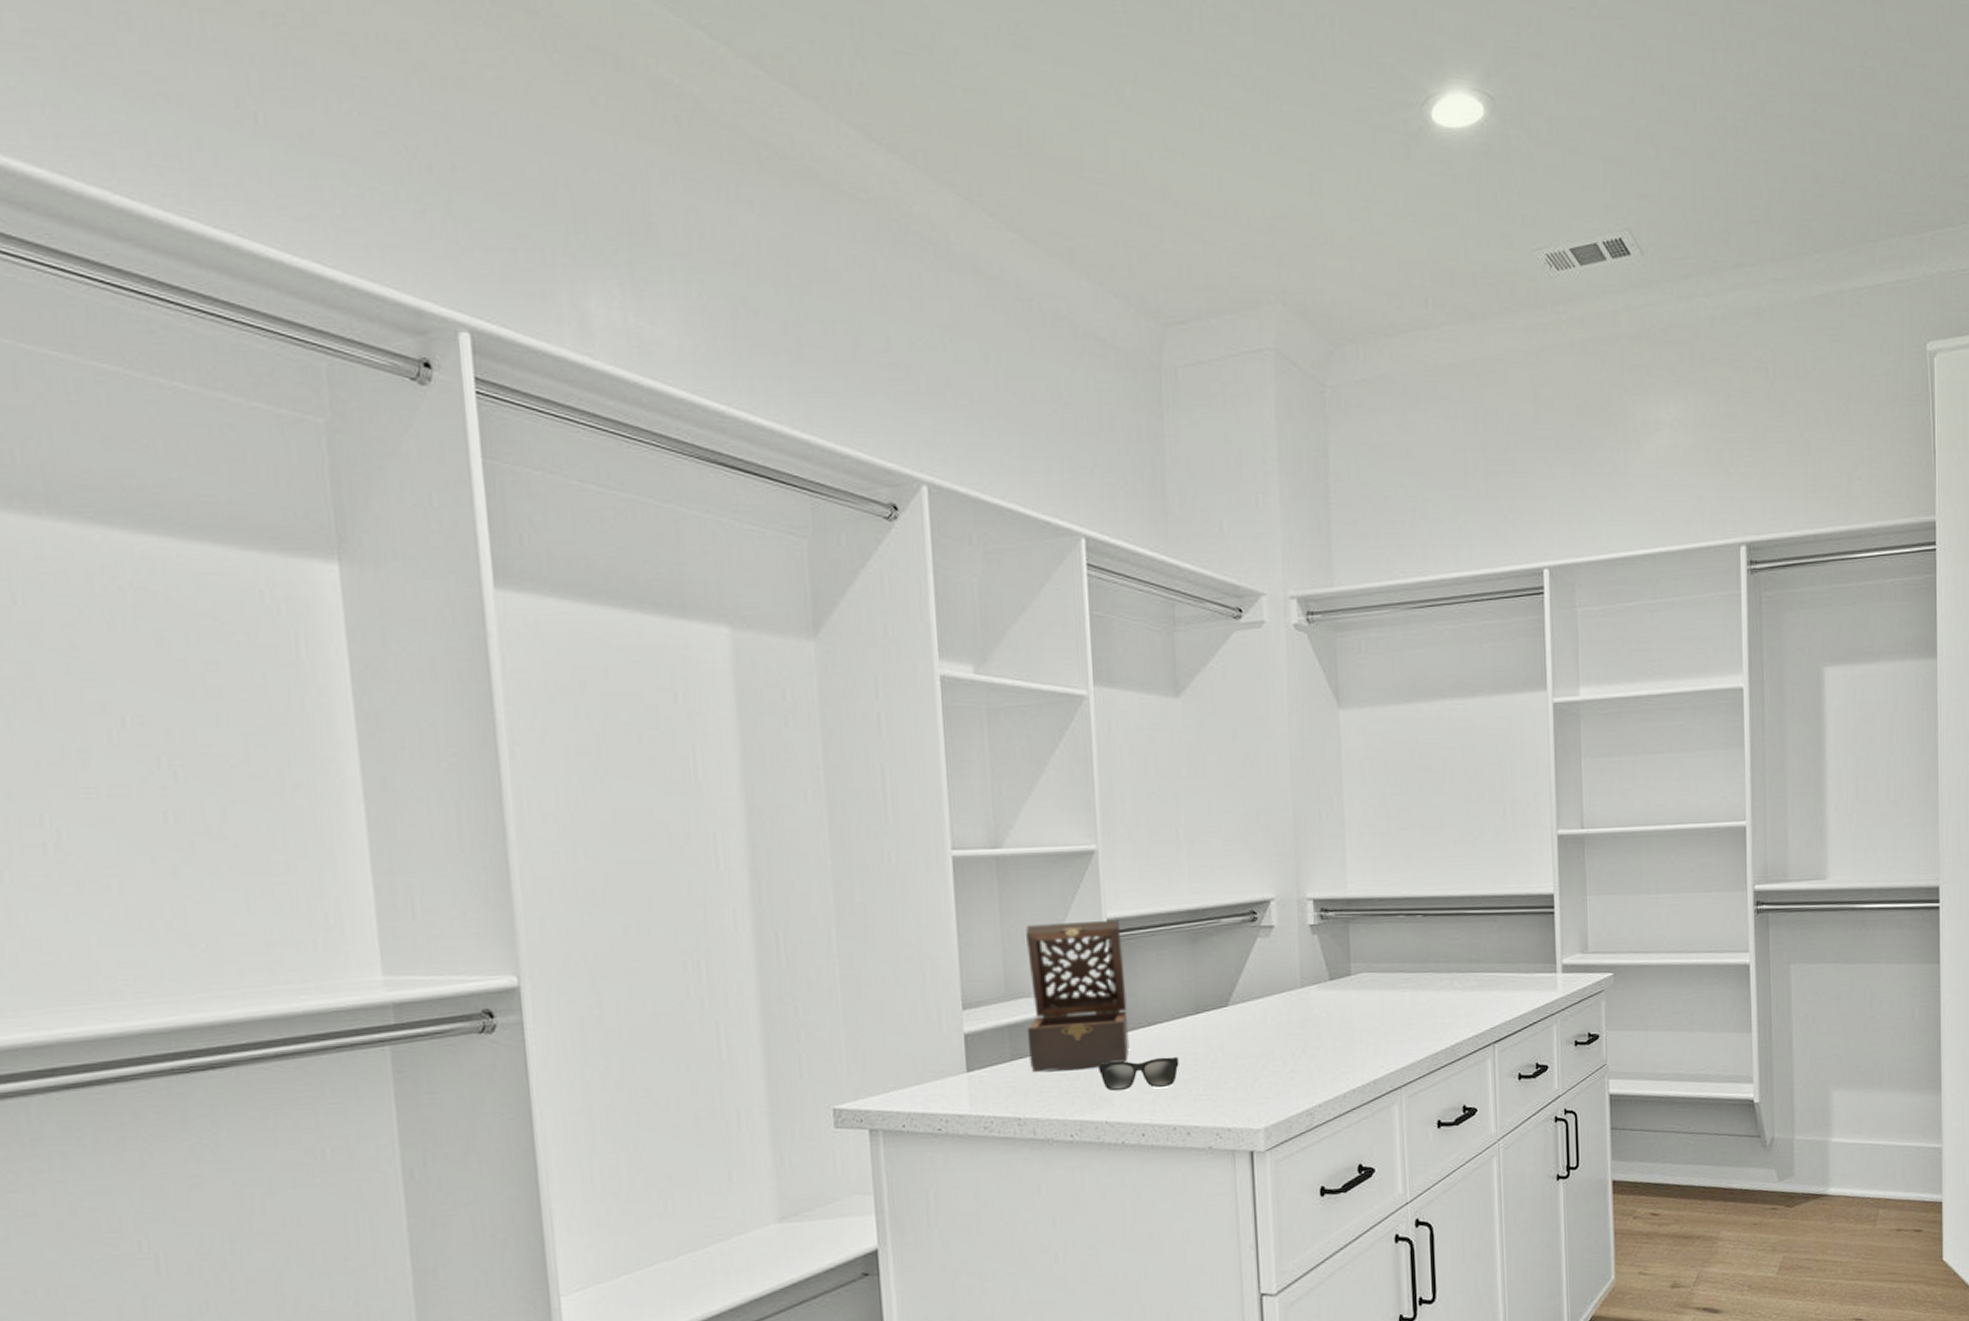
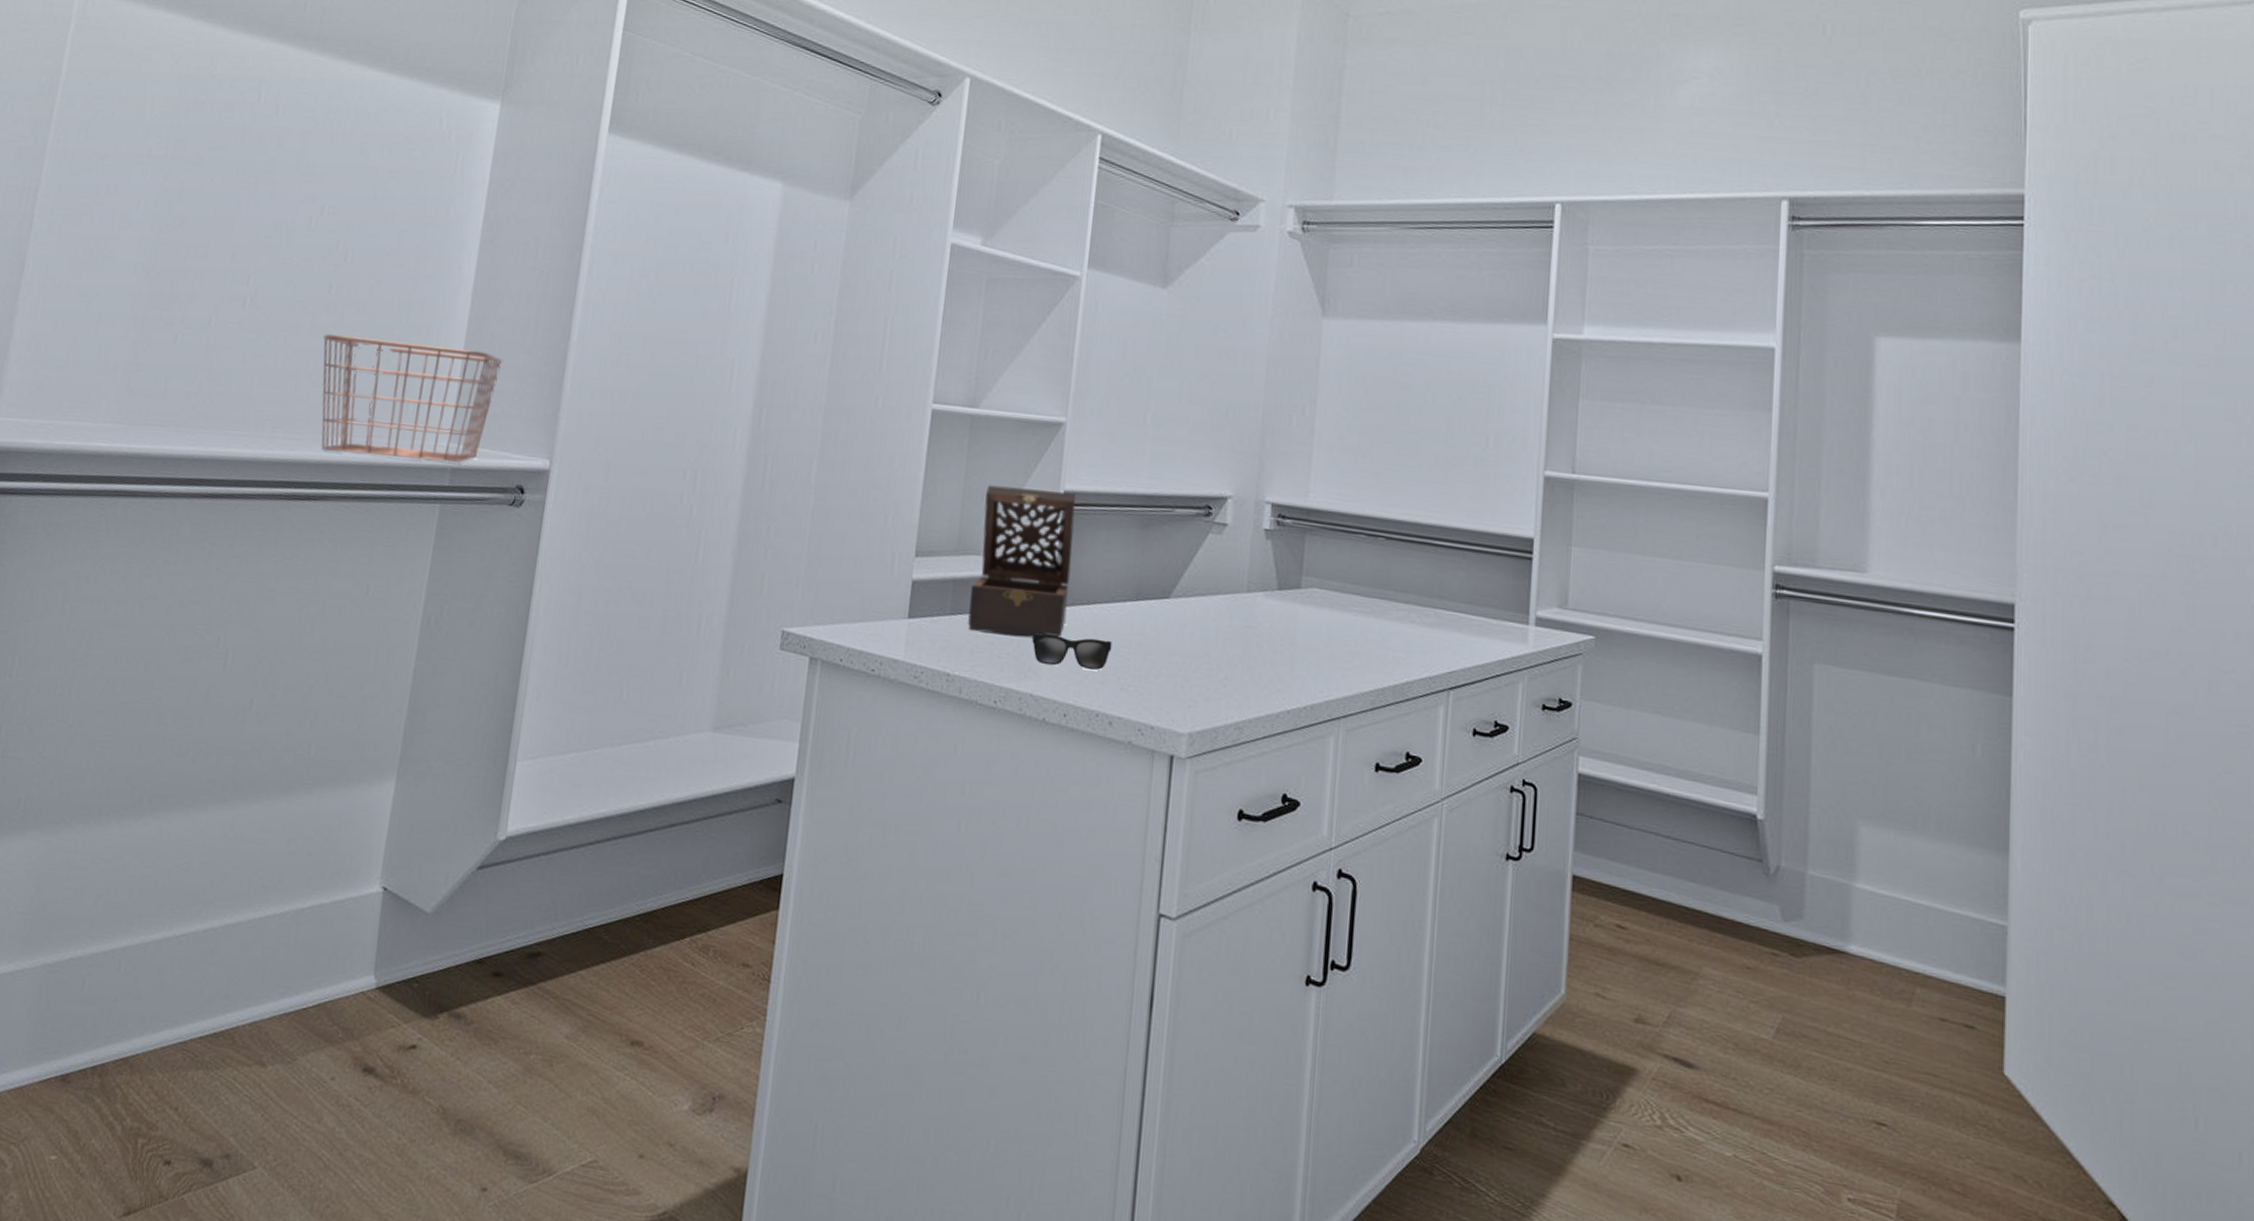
basket: none [172,866,427,1009] -> present [321,333,503,463]

